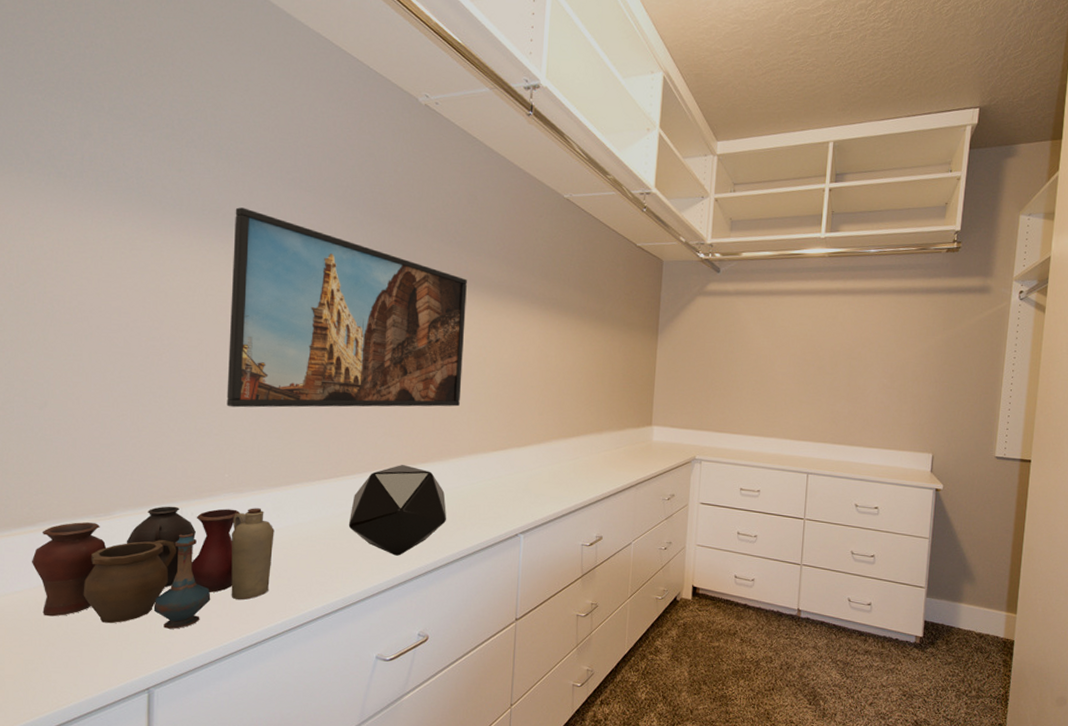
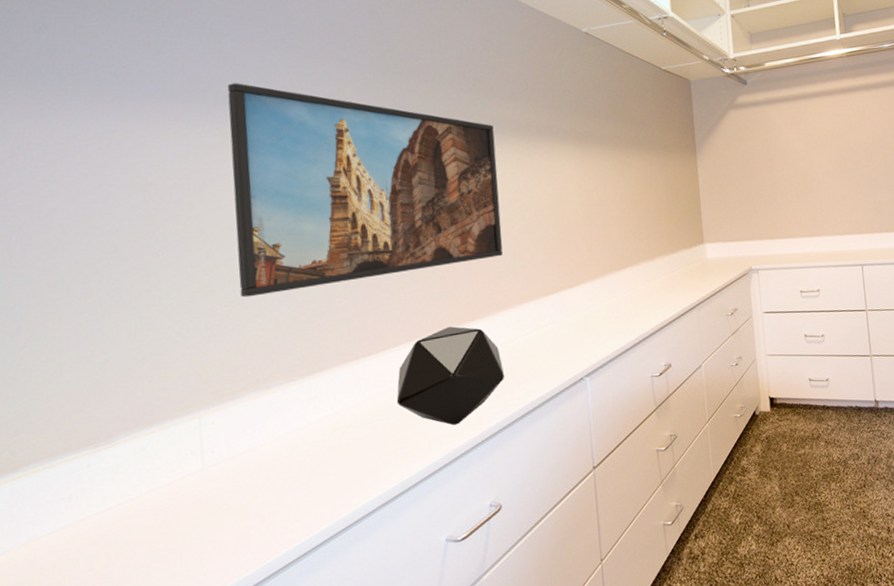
vase: present [31,506,274,629] -> none [16,402,314,575]

